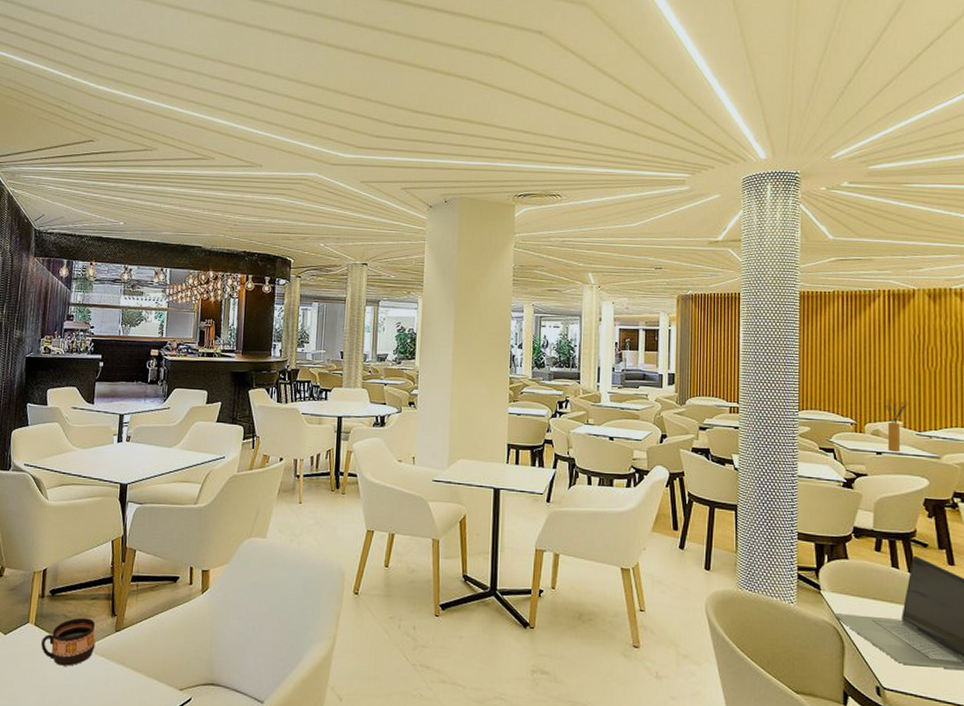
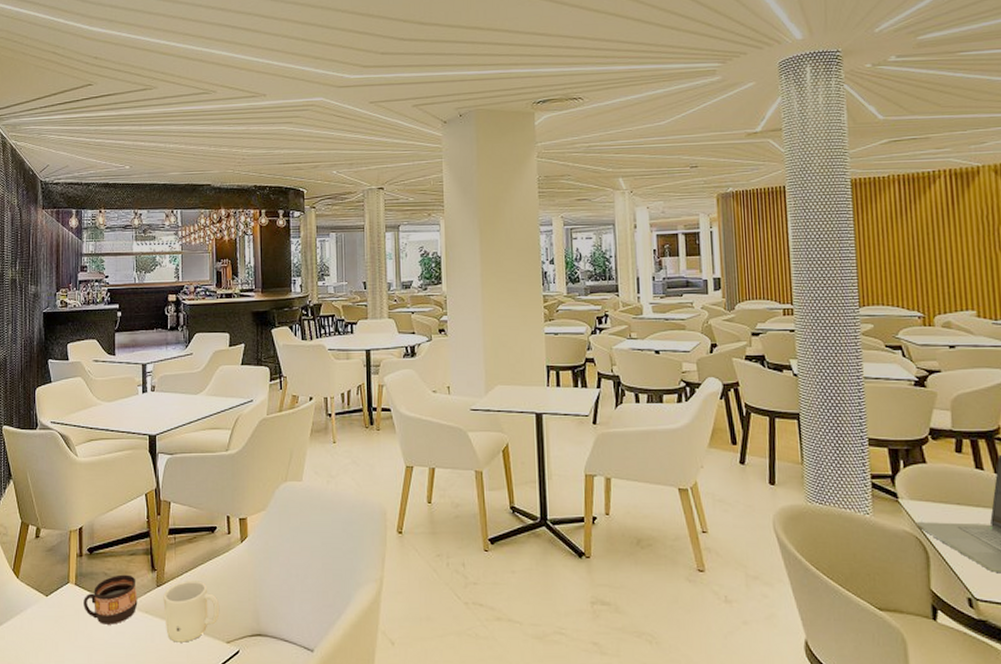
mug: none [120,627,176,688] -> present [163,581,220,642]
vase: present [886,398,909,451] -> none [956,286,981,343]

